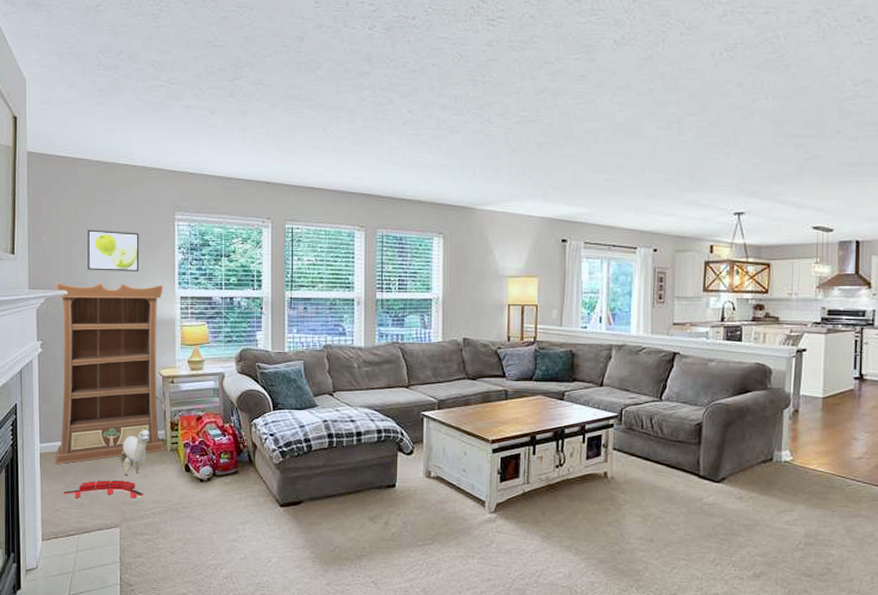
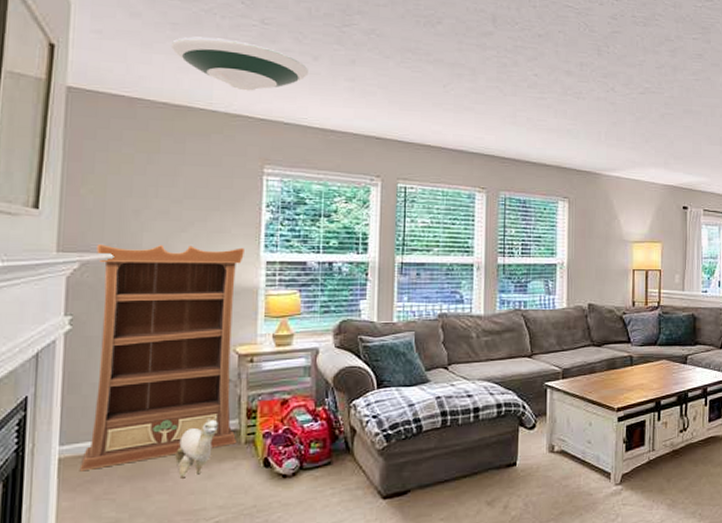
toy train: present [62,480,144,498] -> none [89,484,207,512]
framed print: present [87,229,140,271] -> none [143,182,216,232]
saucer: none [99,100,208,146] -> present [170,36,309,91]

